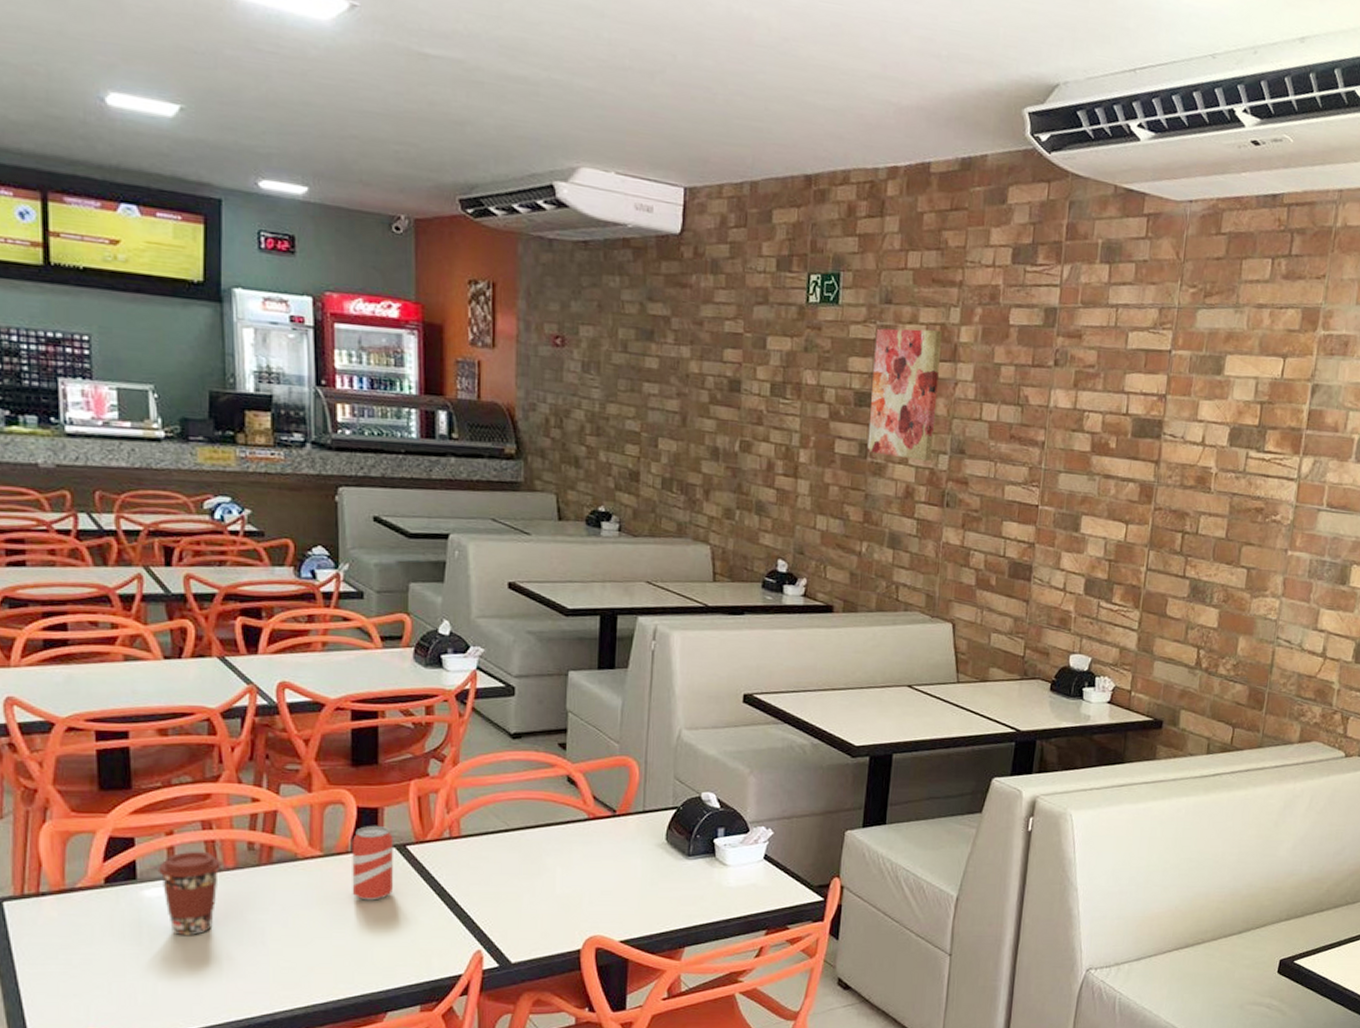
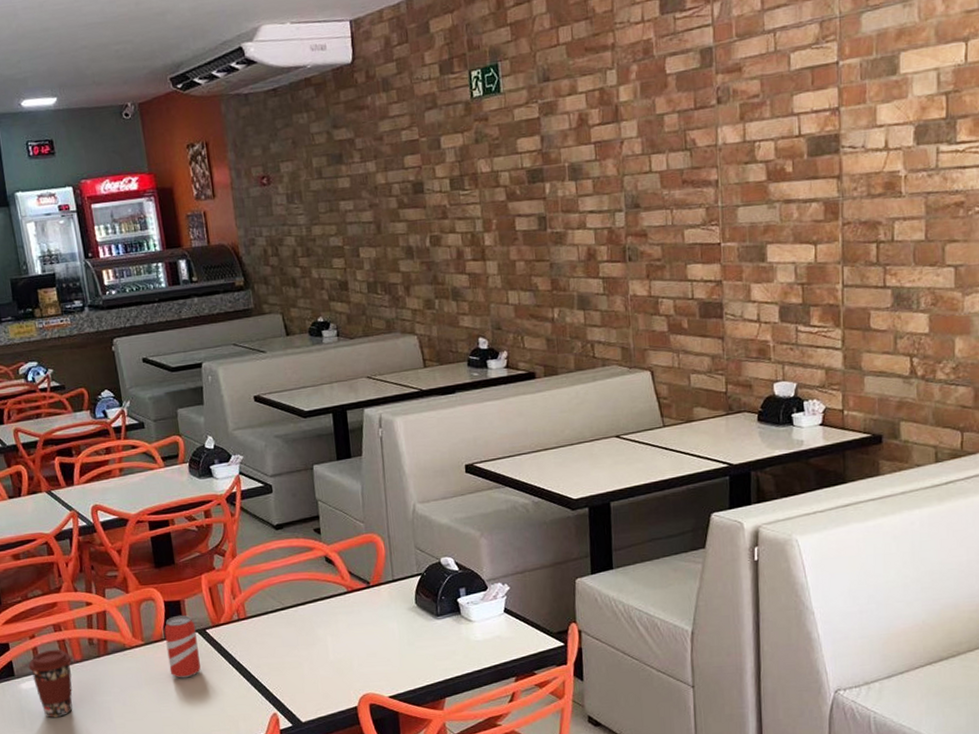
wall art: present [867,328,943,461] -> none [538,95,608,224]

